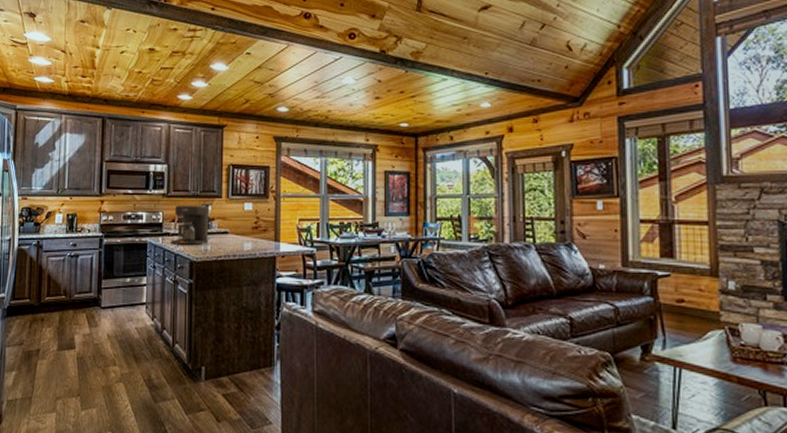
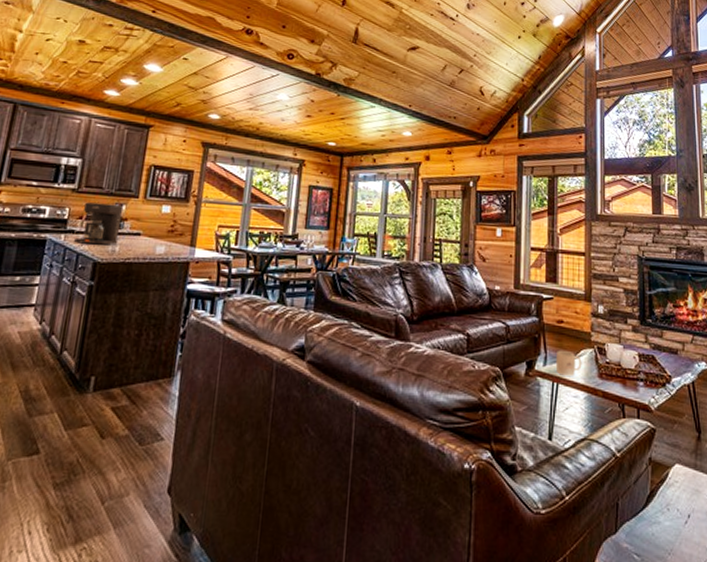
mug: none [676,332,710,362] -> present [555,350,582,378]

